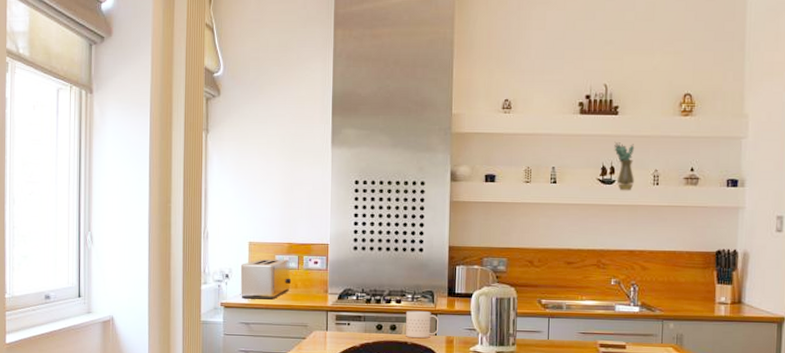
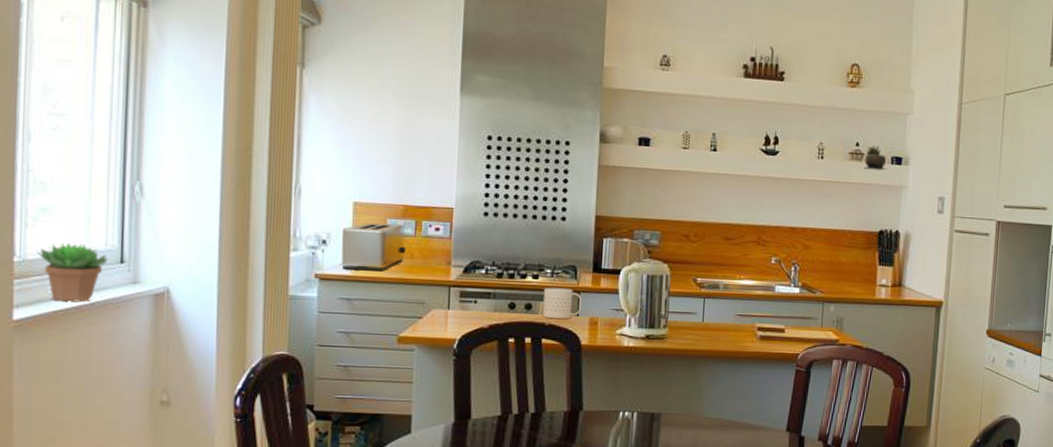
succulent plant: none [21,282,70,329] -> present [37,242,108,303]
vase: present [614,141,635,191] -> none [779,109,800,164]
succulent plant: none [699,170,723,193] -> present [864,145,887,171]

